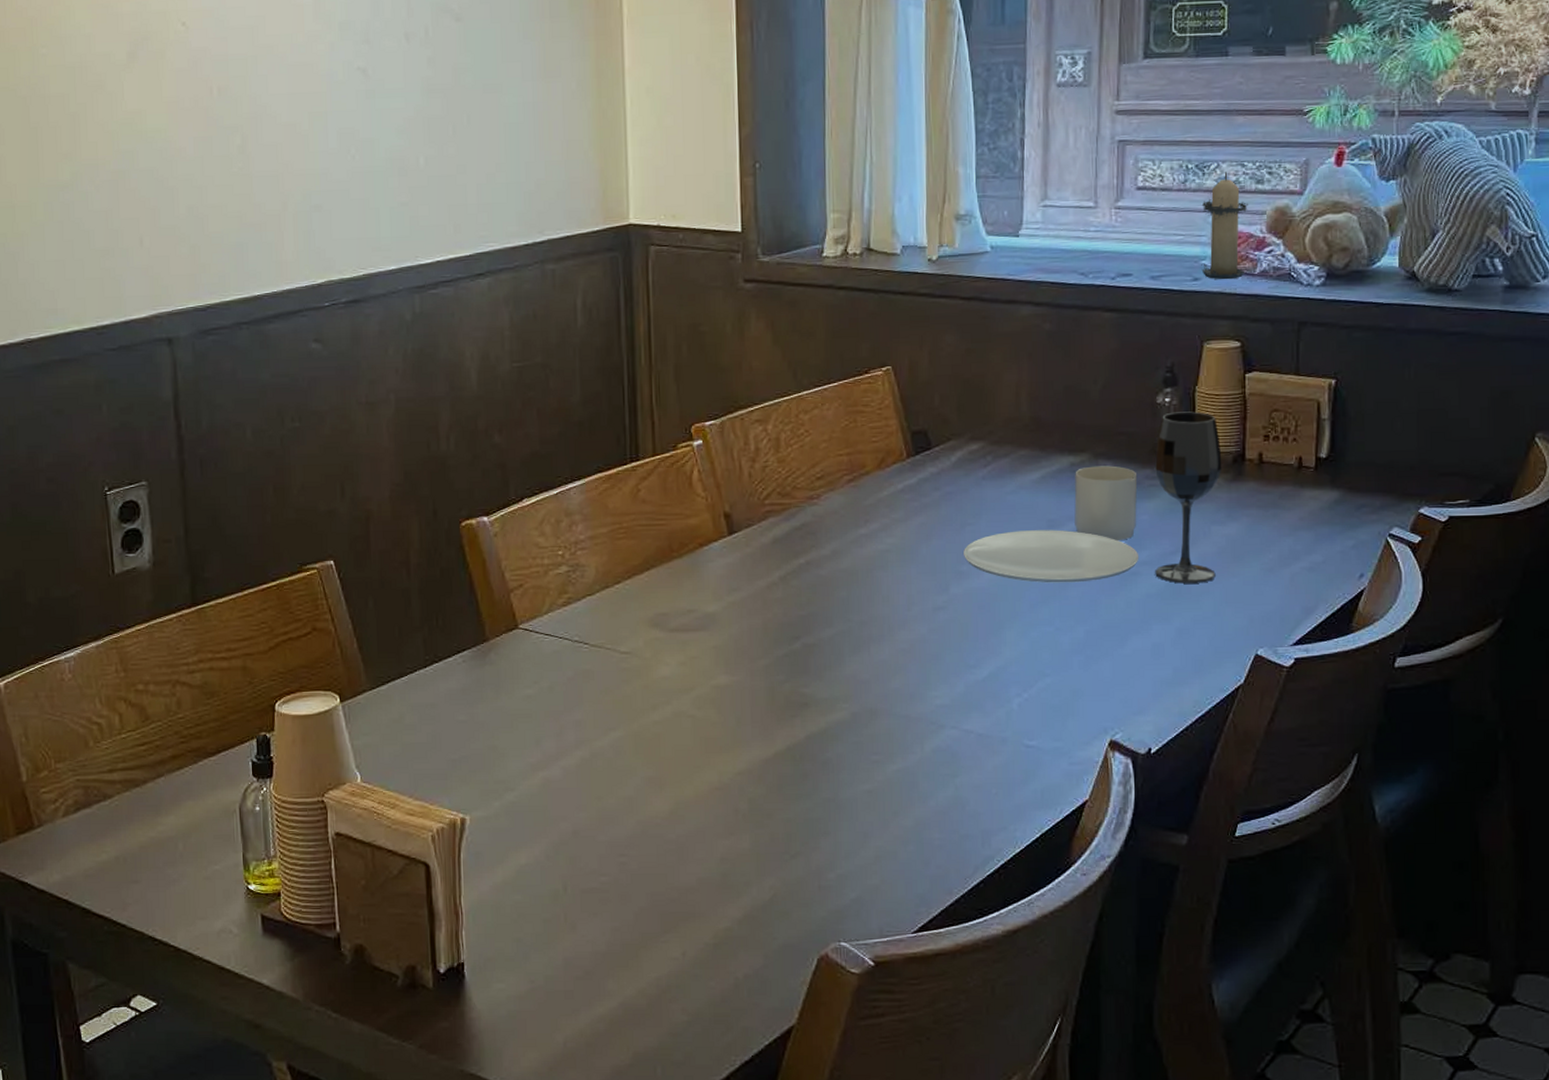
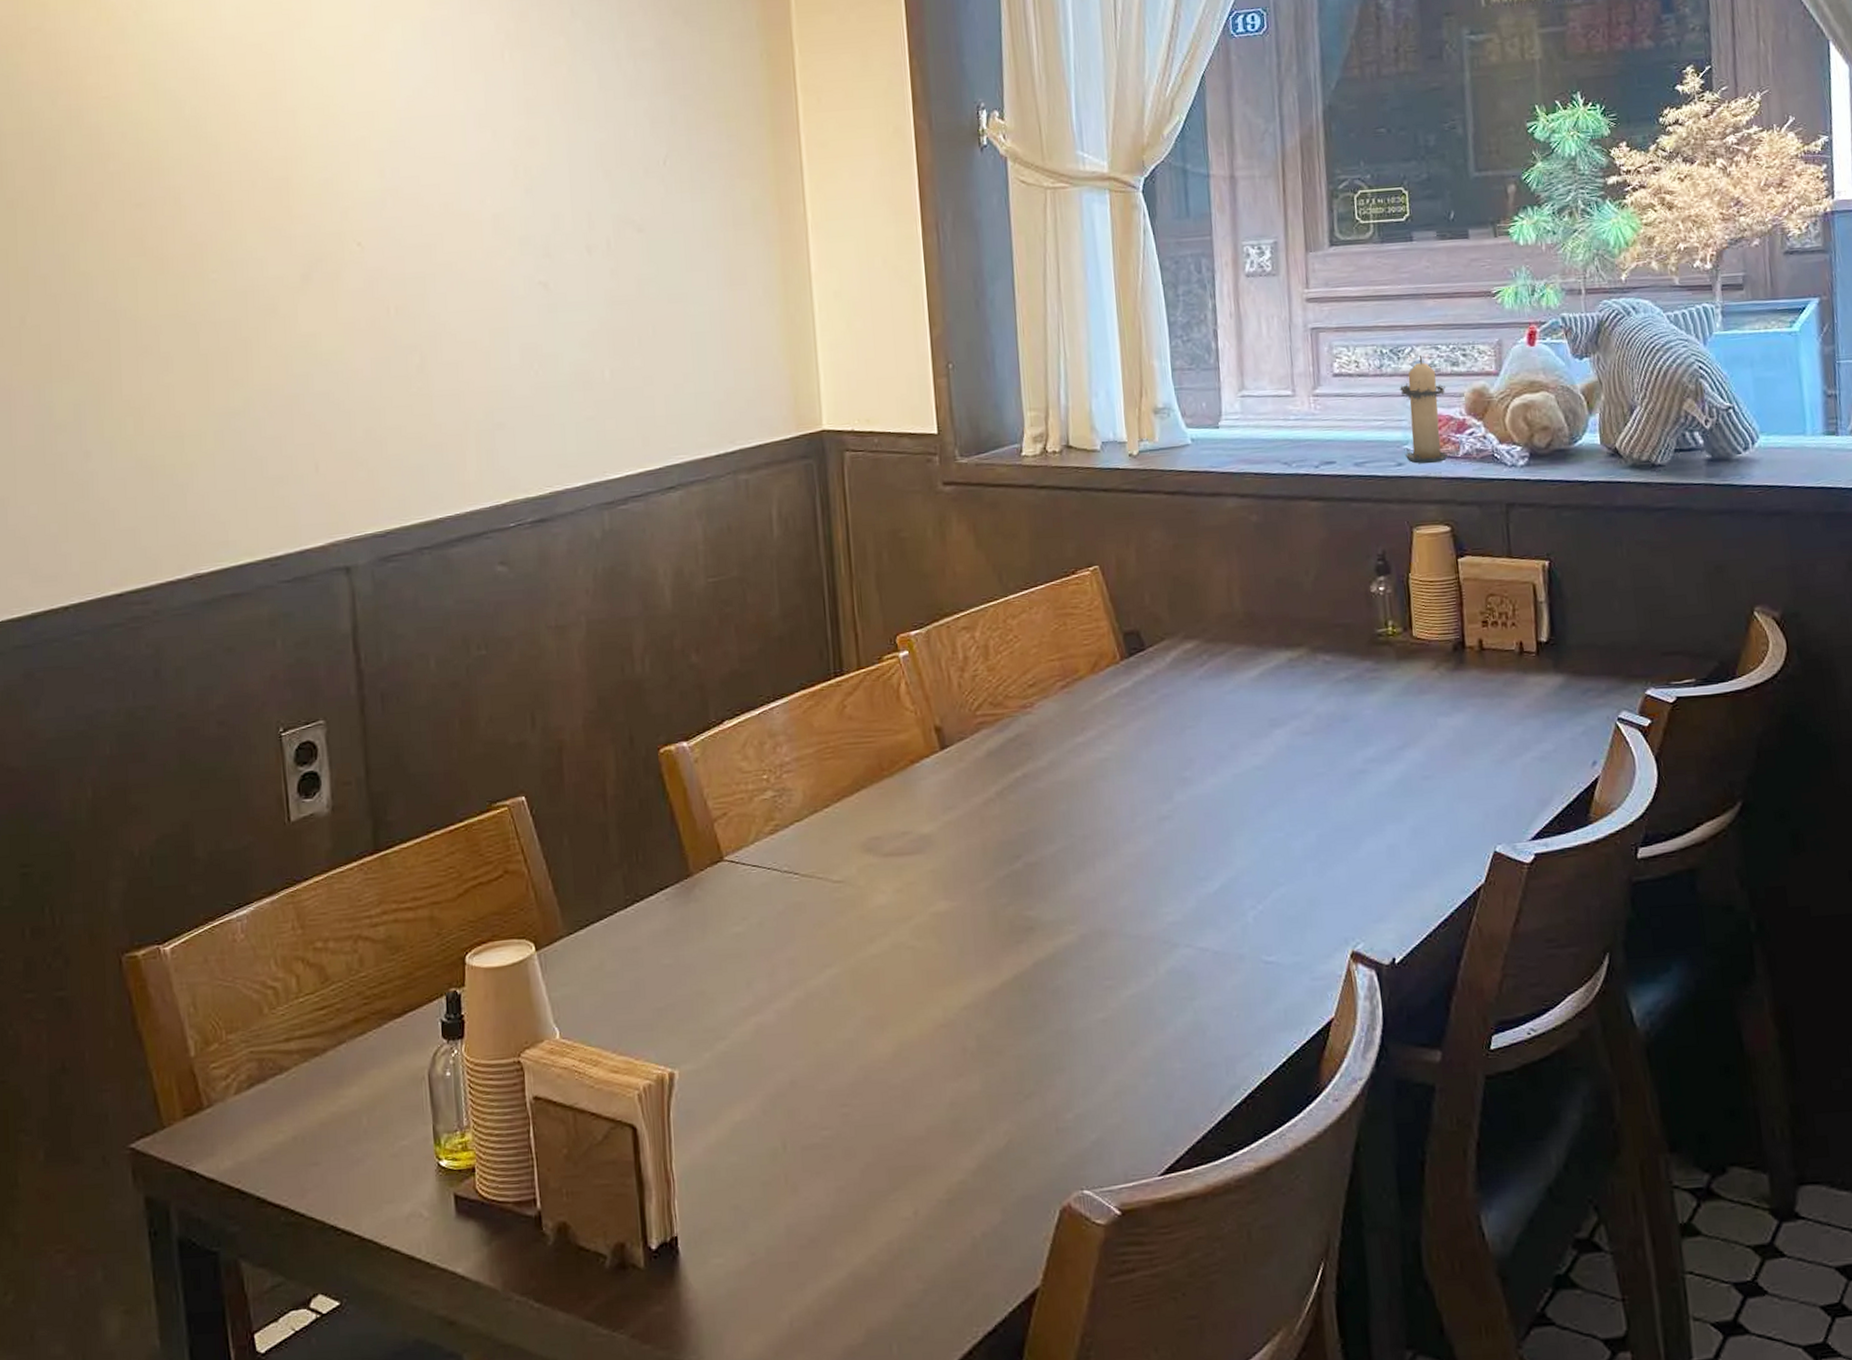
plate: present [964,530,1139,583] -> none [1185,729,1367,786]
cup: present [1074,465,1138,540] -> none [1293,659,1361,738]
wine glass: present [1154,411,1222,584] -> none [1373,599,1446,780]

